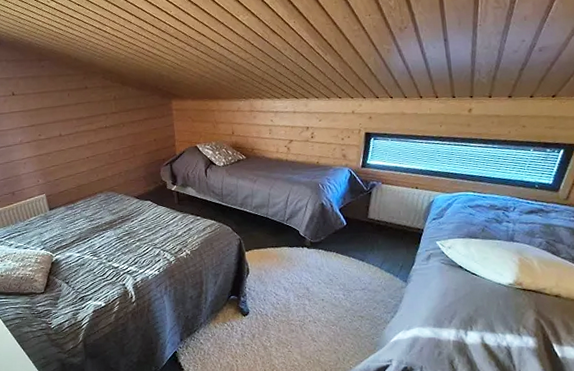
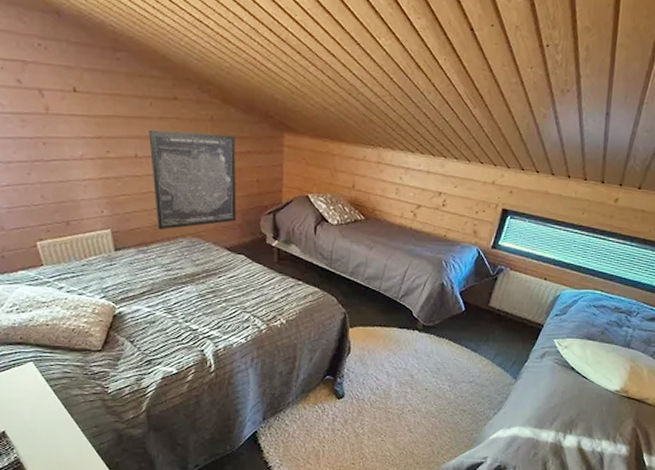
wall art: none [68,108,141,190] -> present [149,129,237,230]

